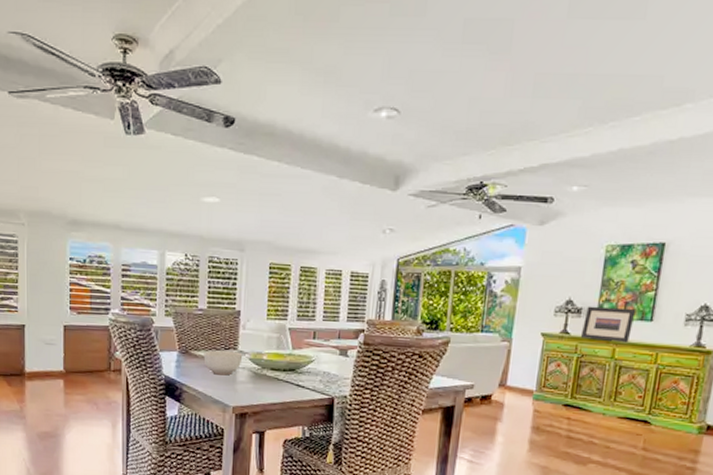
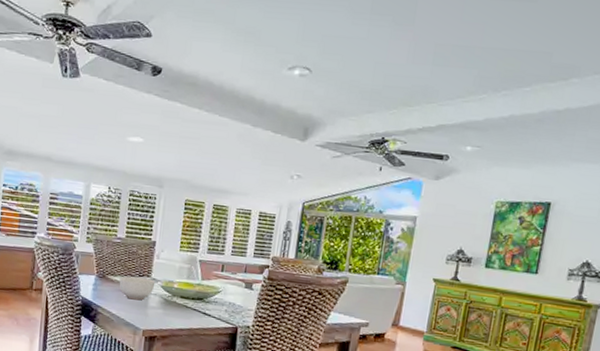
picture frame: present [580,306,636,344] -> none [469,256,523,293]

